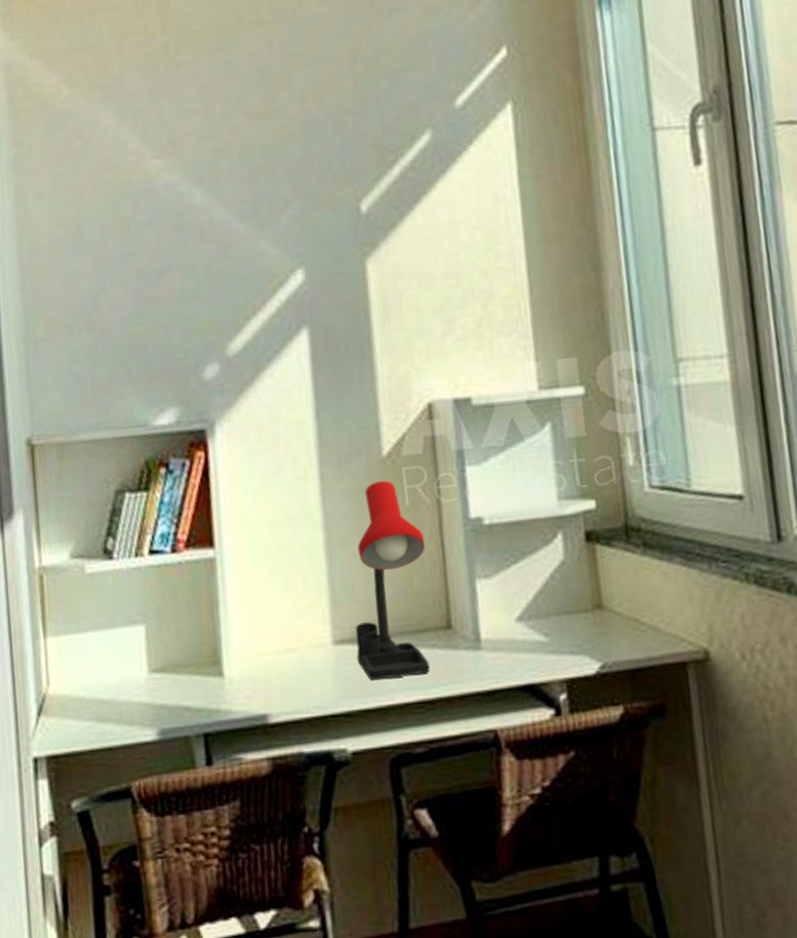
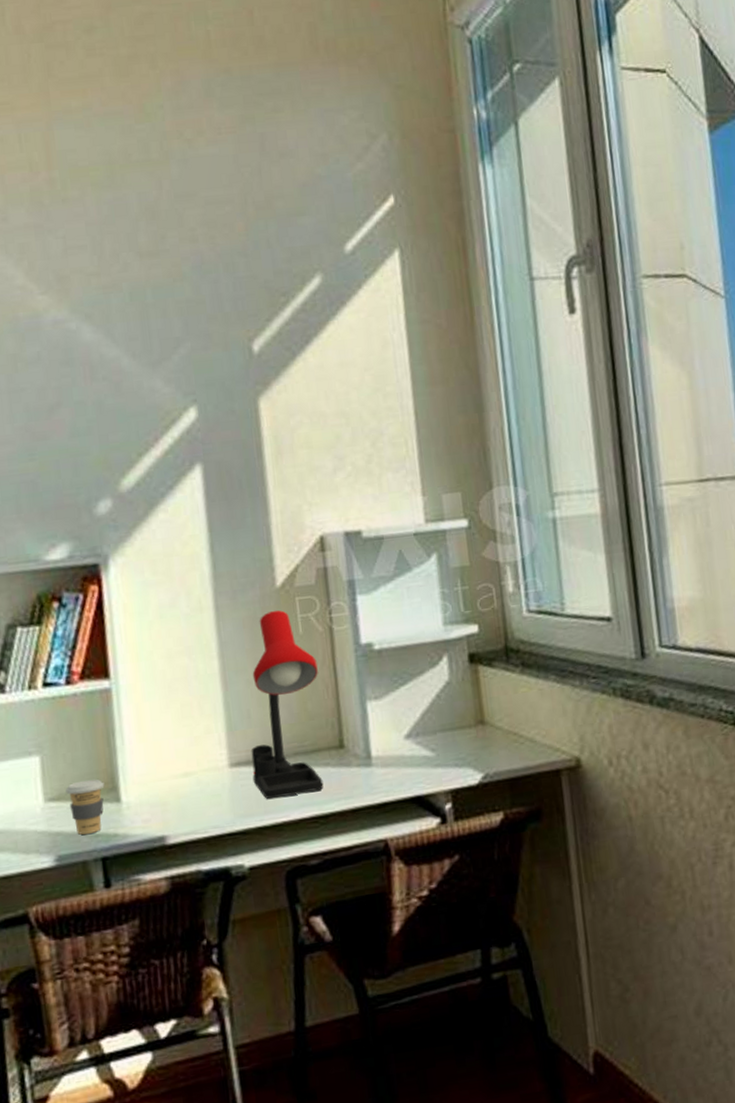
coffee cup: none [169,651,208,709] -> present [66,779,105,835]

